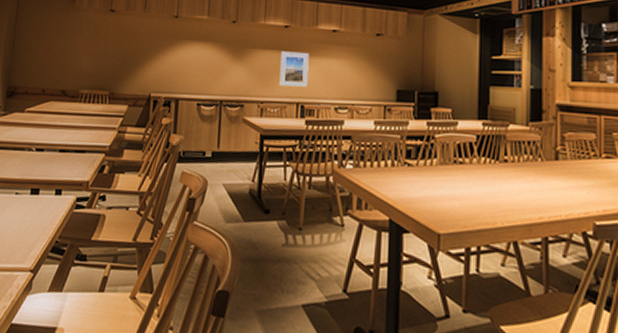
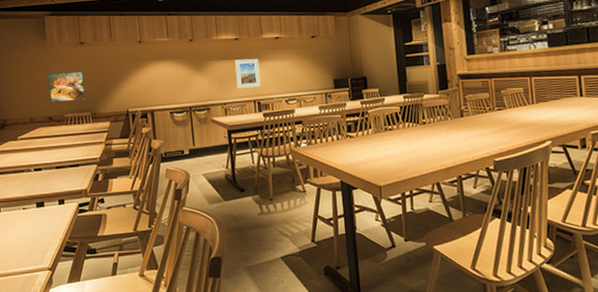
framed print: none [66,40,109,76] -> present [48,71,86,103]

